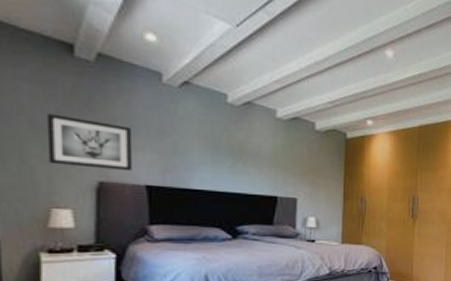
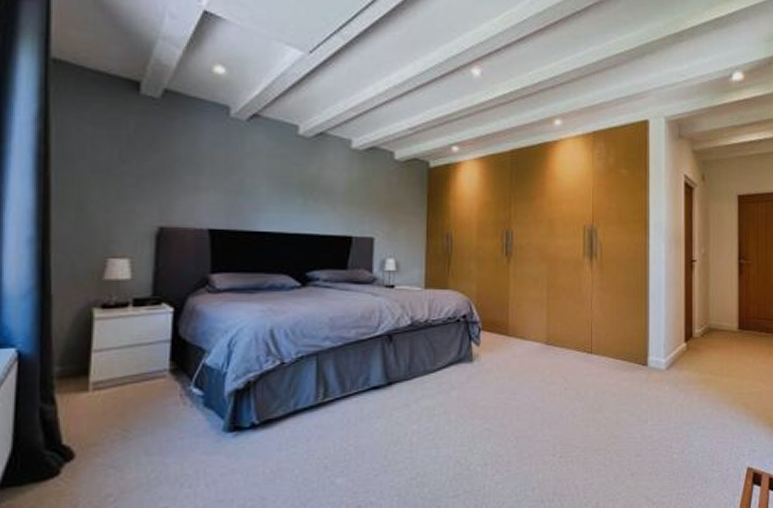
wall art: present [46,113,132,172] -> none [107,155,195,215]

